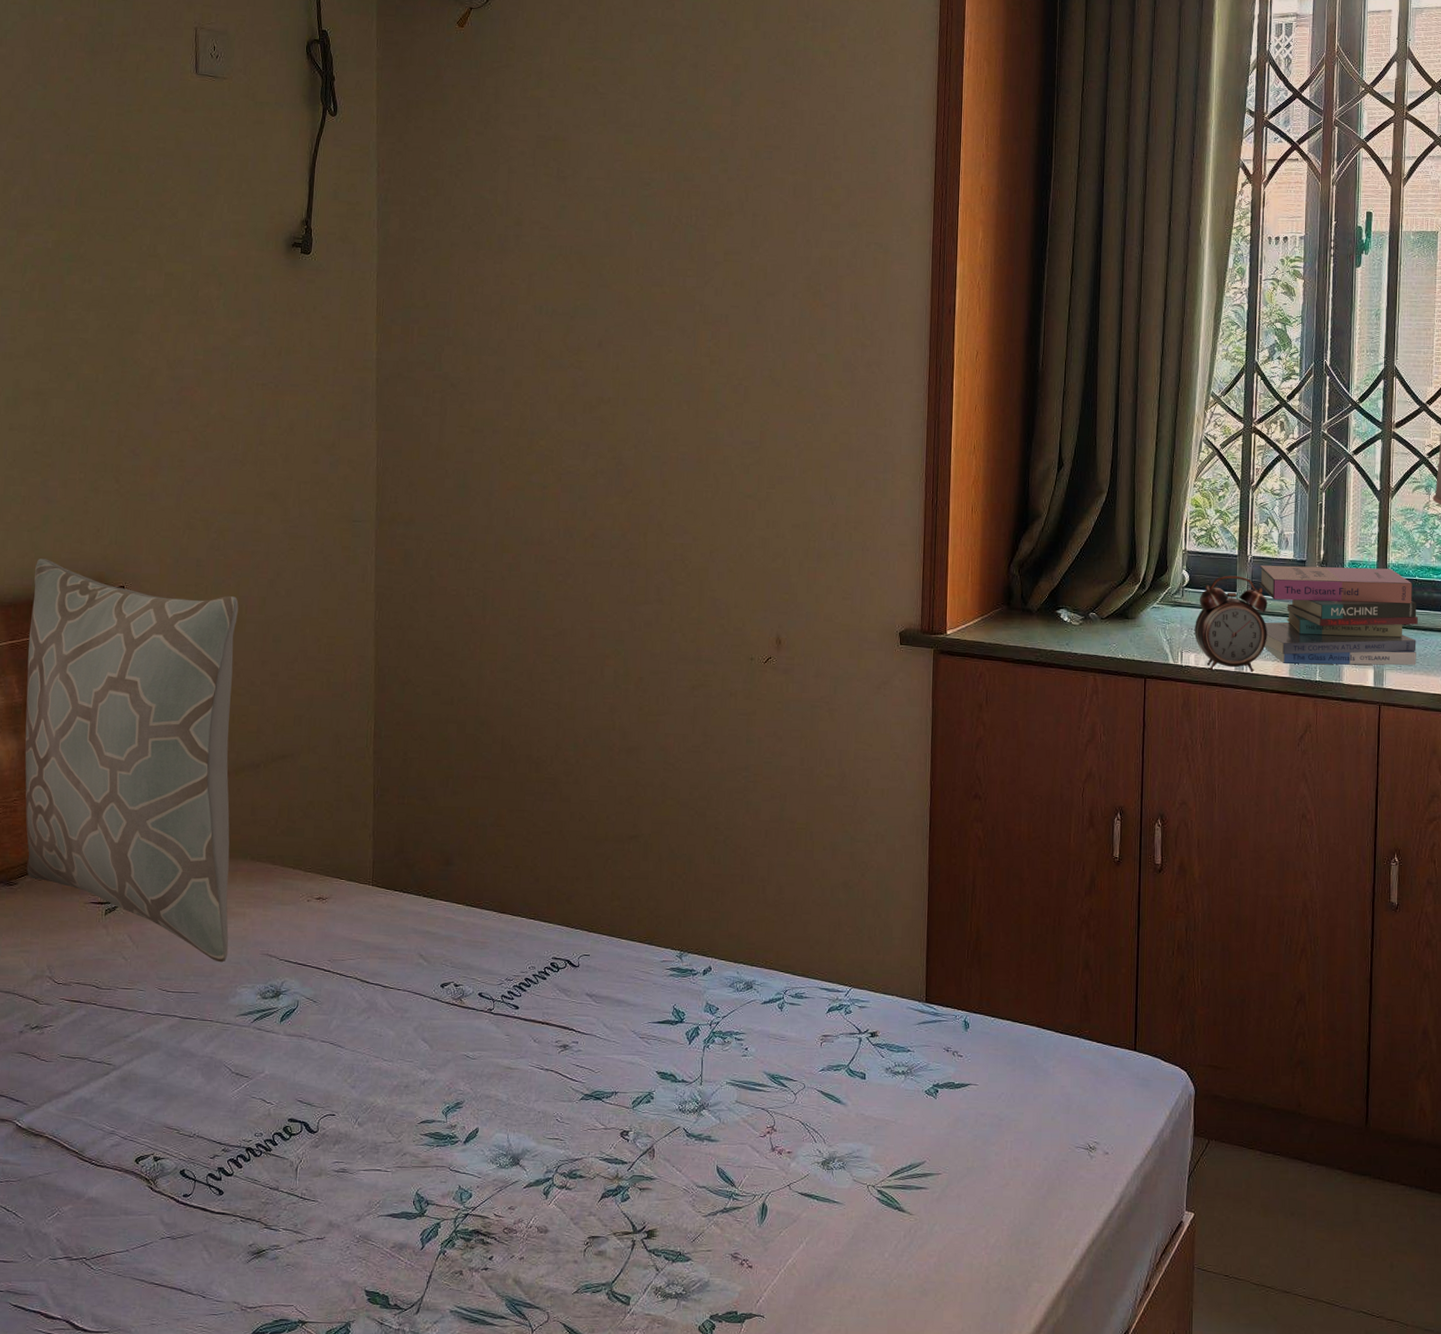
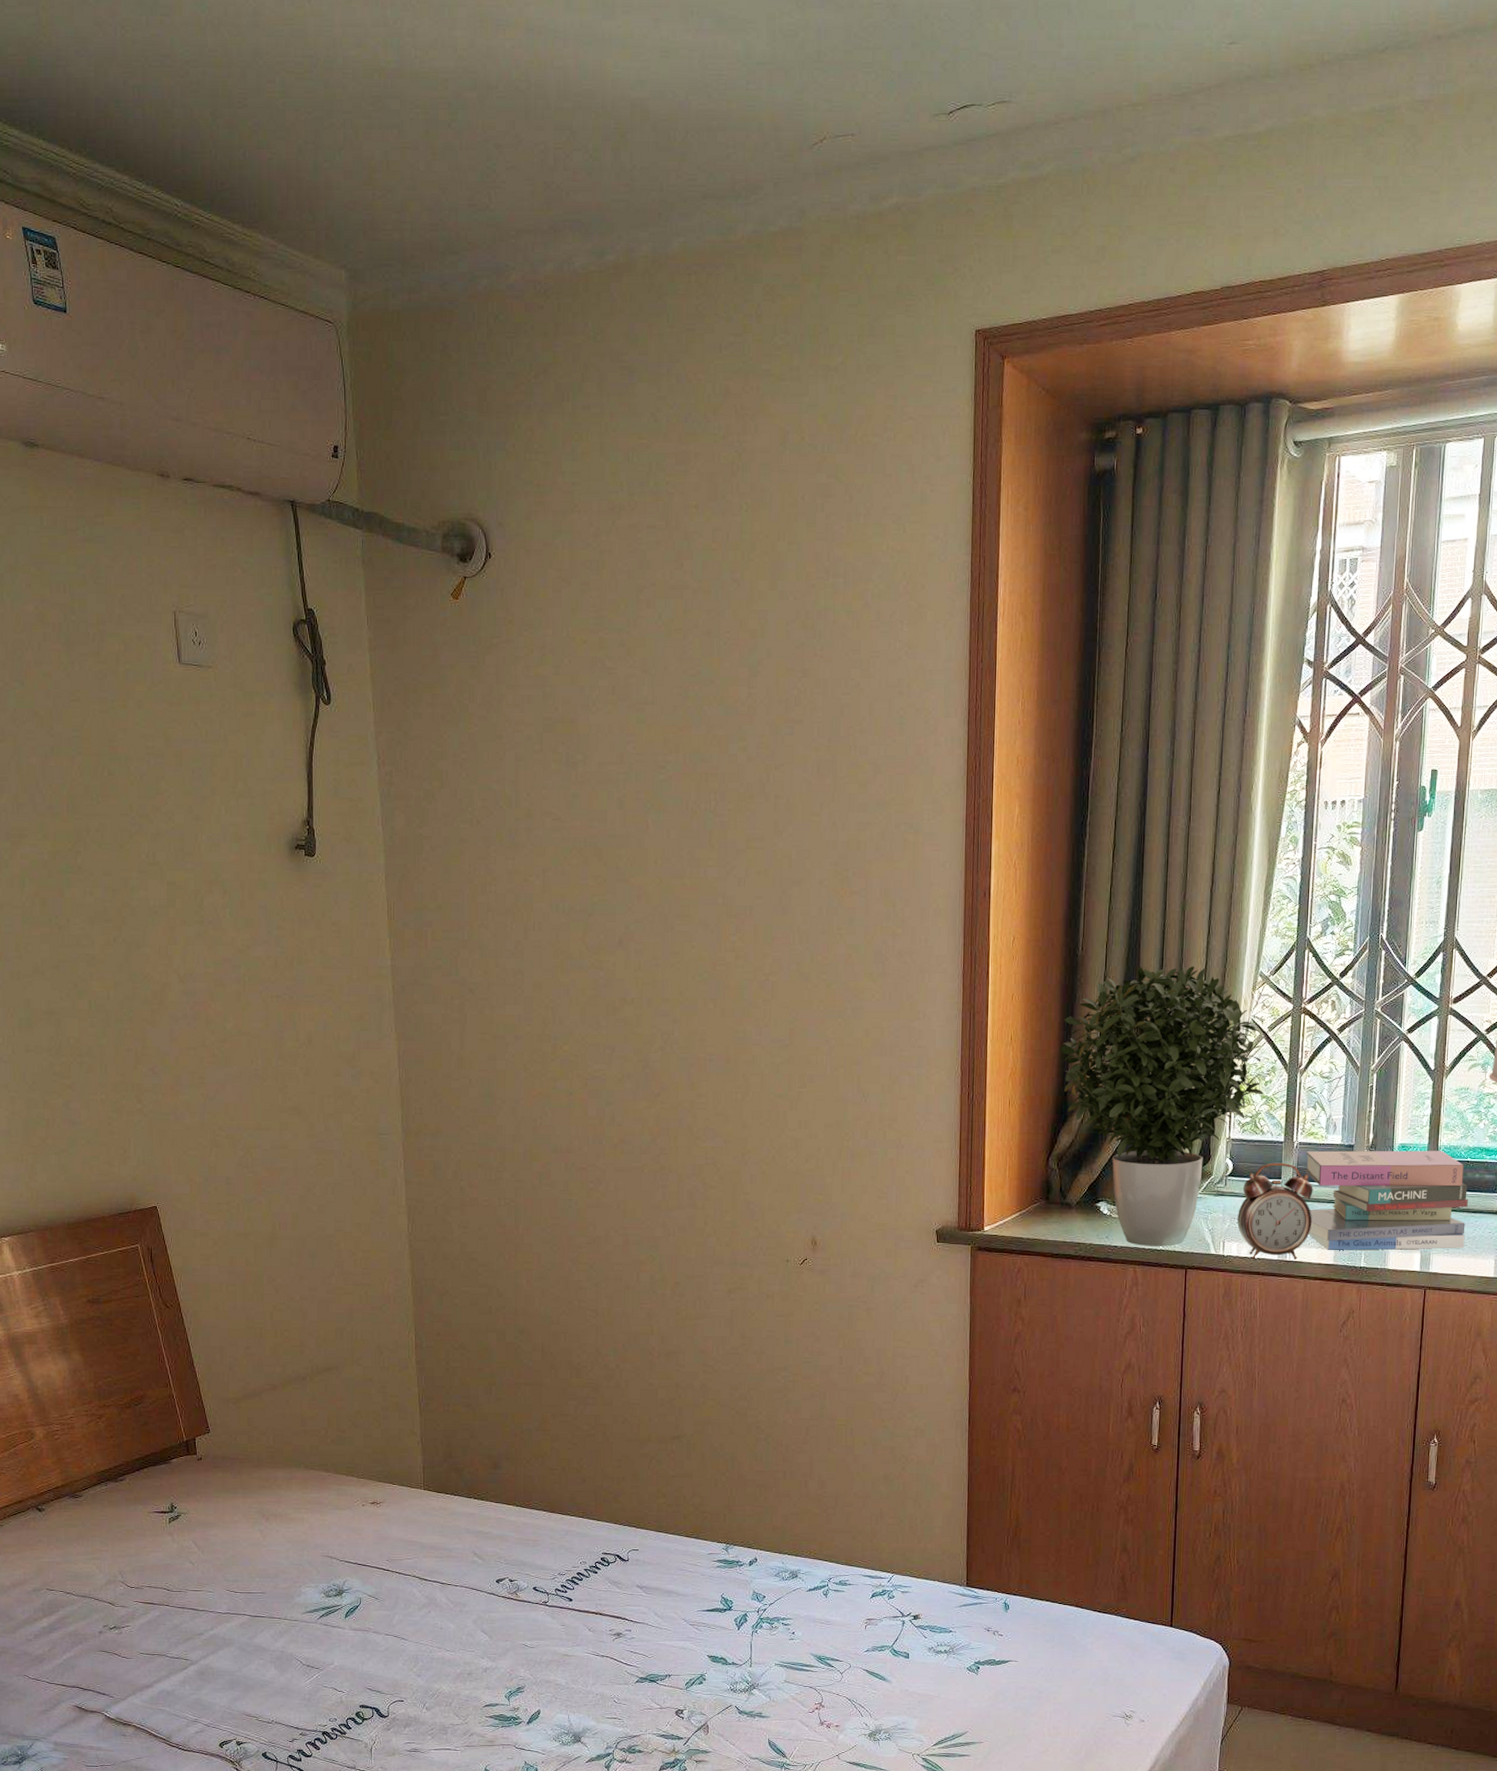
pillow: present [25,558,239,963] -> none [67,1181,290,1565]
potted plant: none [1021,383,1217,655] -> present [1060,966,1263,1246]

